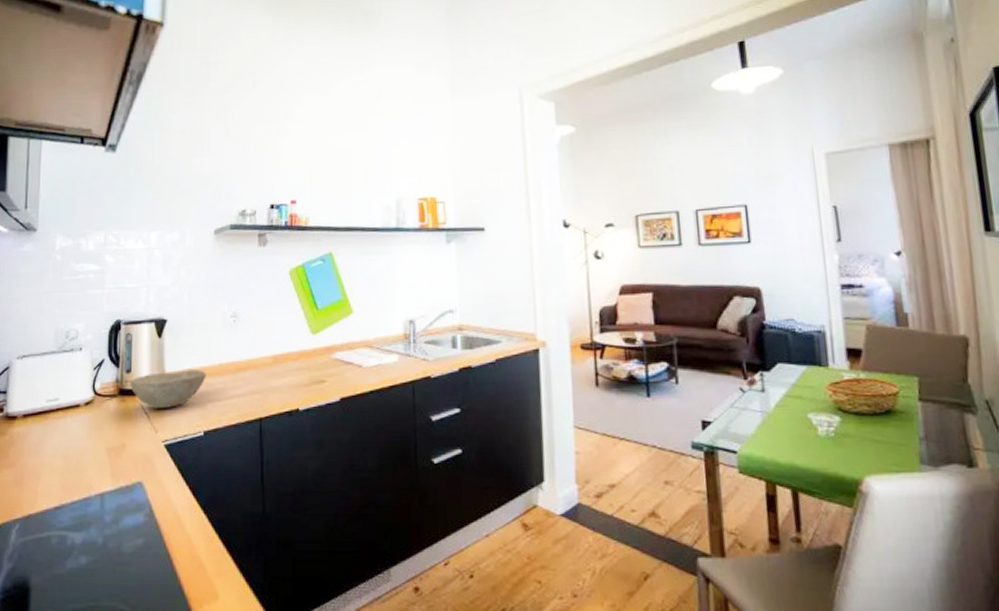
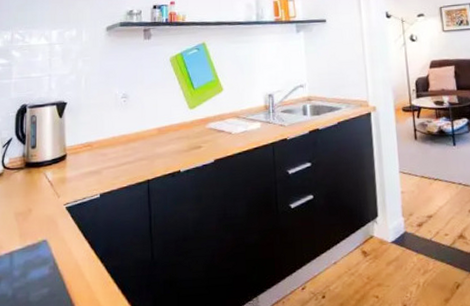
bowl: present [130,370,206,409] -> none [35,143,102,178]

